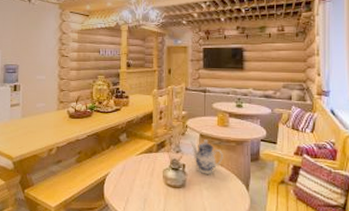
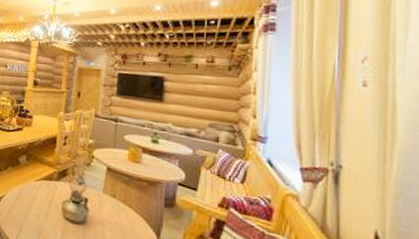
teapot: present [191,139,223,174] -> none [96,174,133,214]

